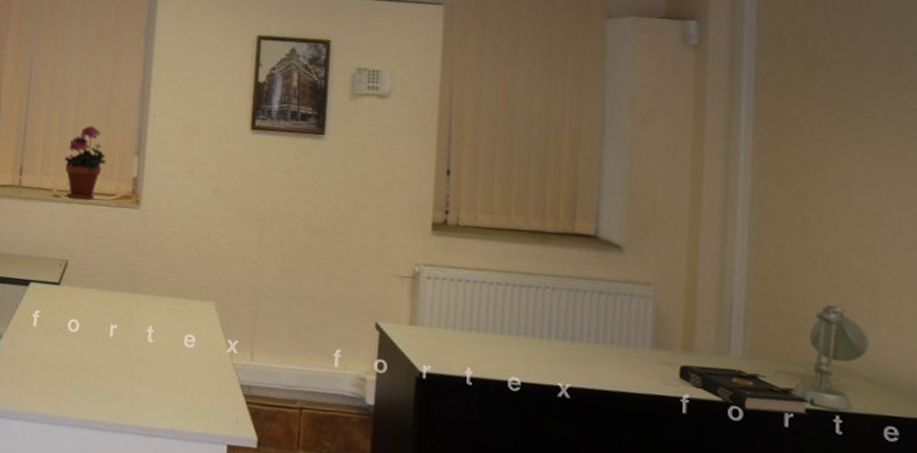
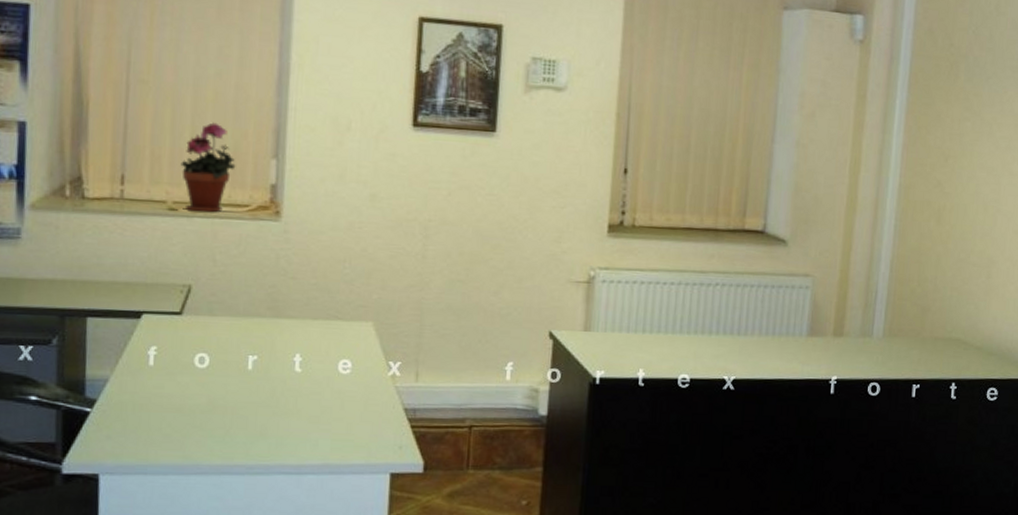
spell book: present [678,365,810,416] -> none [829,348,933,386]
desk lamp: present [790,305,869,412] -> none [919,286,982,379]

